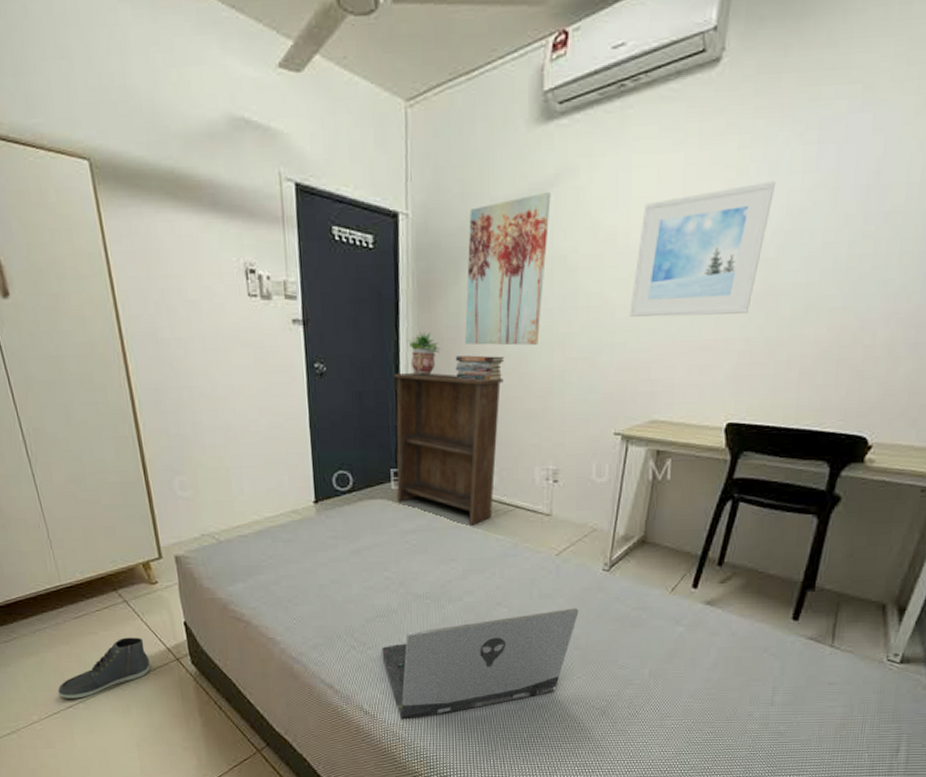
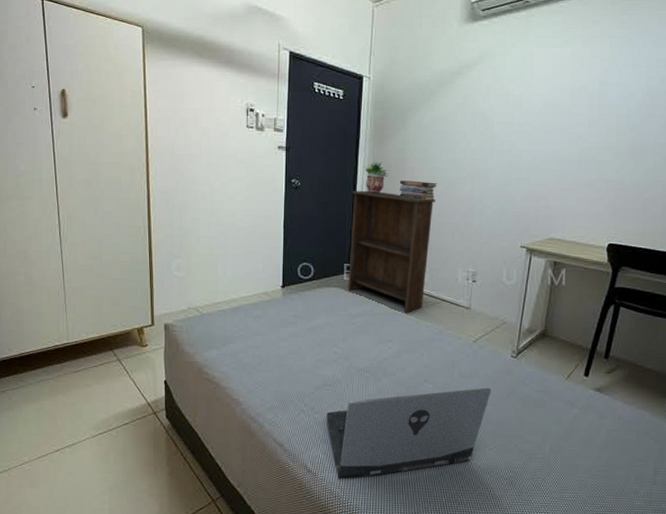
sneaker: present [58,637,150,699] -> none [50,391,131,444]
wall art: present [465,191,551,346] -> none [408,68,475,176]
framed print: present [629,181,776,317] -> none [532,71,638,162]

